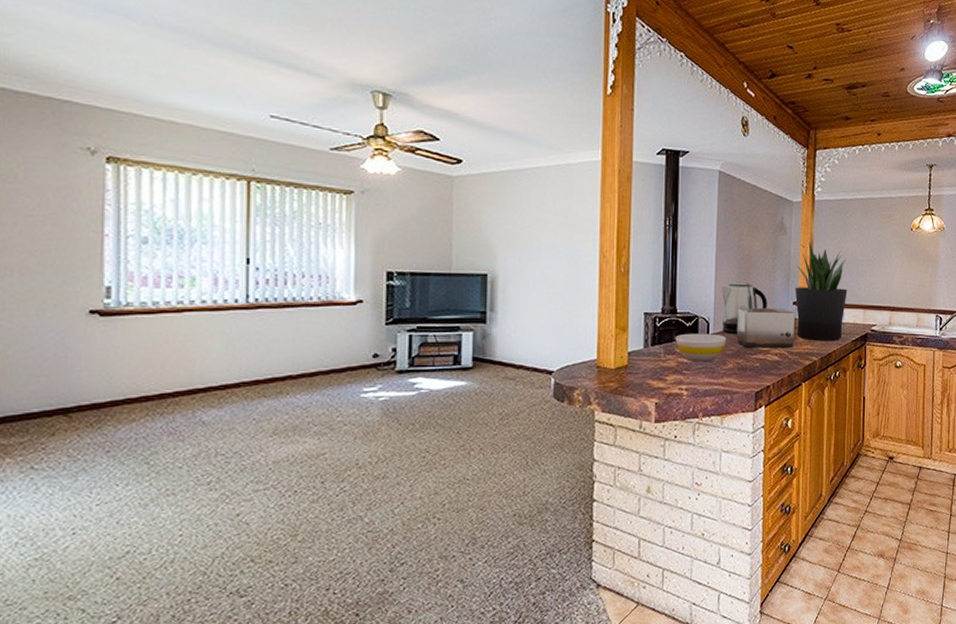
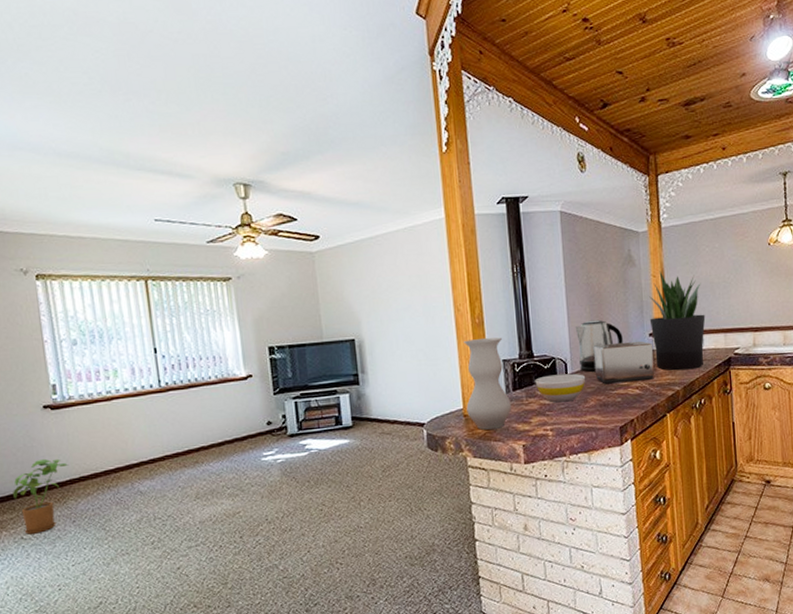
house plant: none [29,373,111,464] -> present [13,458,68,534]
vase: none [600,288,649,384] -> present [464,337,512,430]

